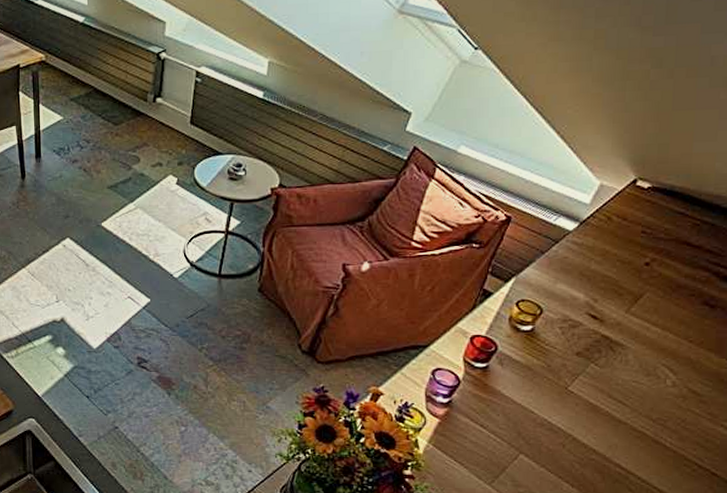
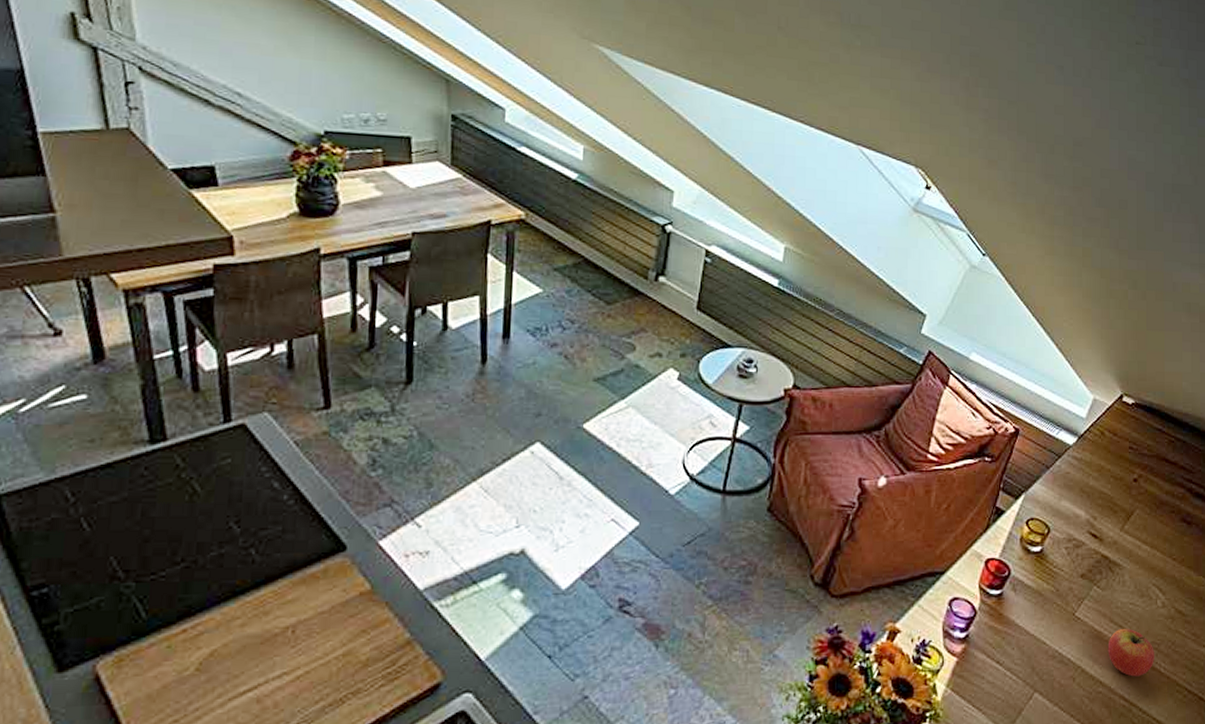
apple: none [604,403,659,449] -> present [1108,628,1154,677]

